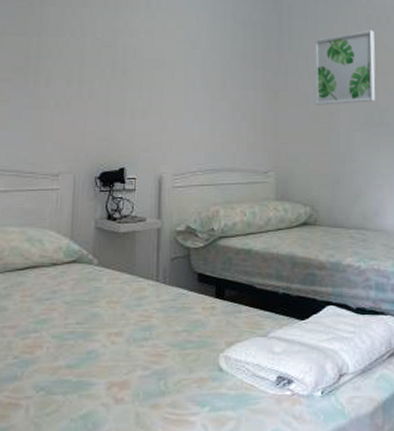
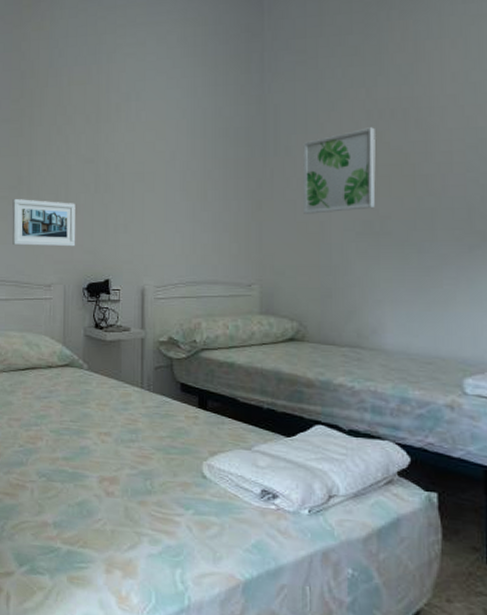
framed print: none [15,81,90,134] -> present [12,199,76,247]

